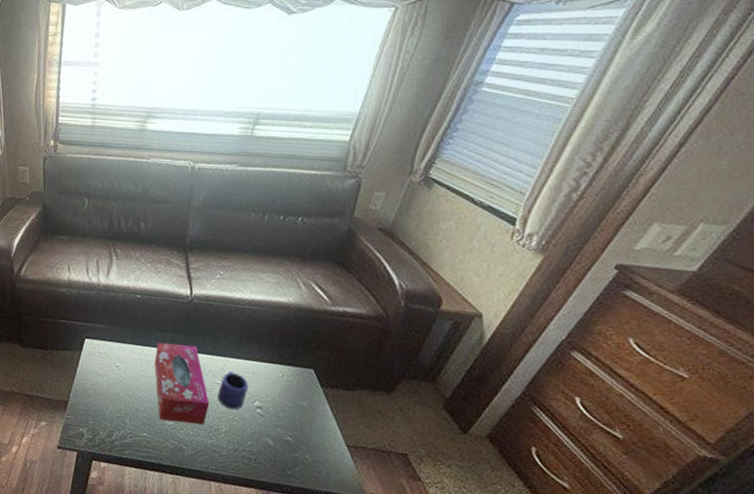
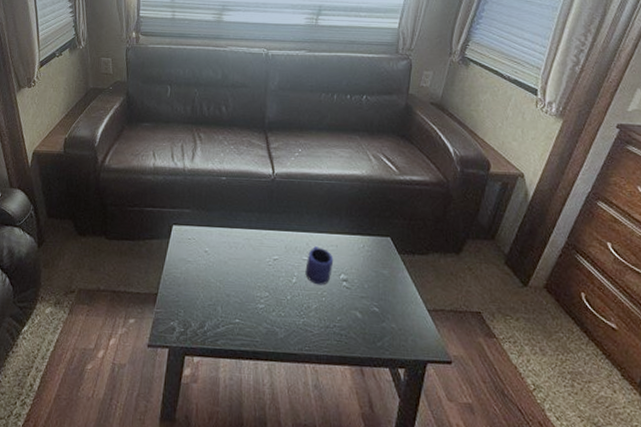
tissue box: present [154,342,210,425] -> none [242,223,299,304]

